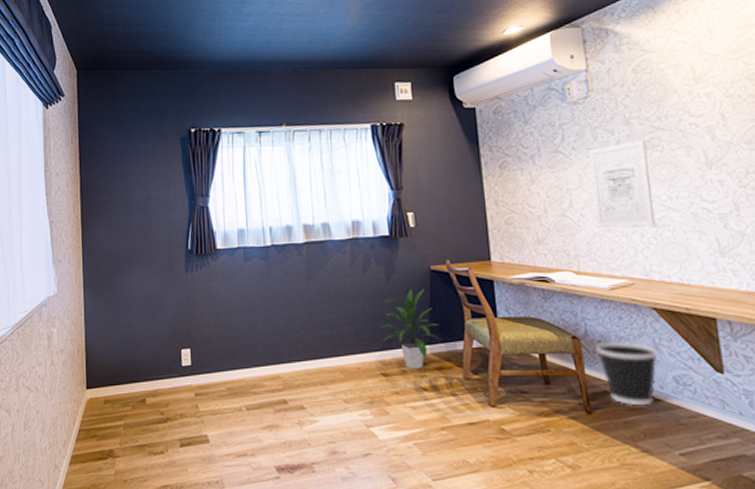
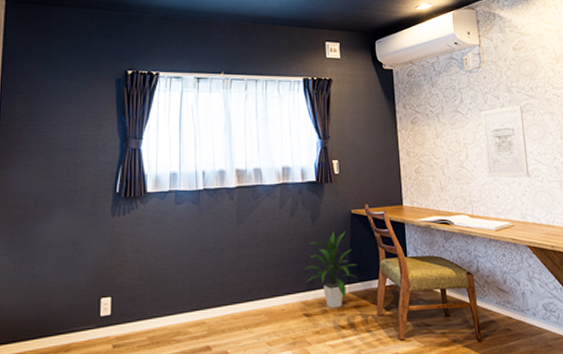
wastebasket: present [596,341,658,406] -> none [485,275,532,333]

